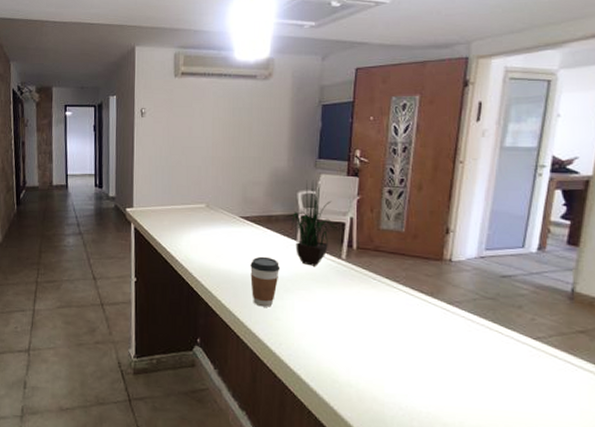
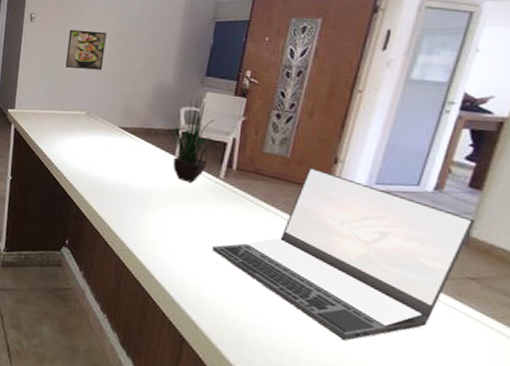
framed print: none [180,122,218,161] -> present [65,29,107,70]
coffee cup: present [250,256,280,307] -> none [124,167,155,218]
laptop: none [342,240,578,408] -> present [212,167,476,341]

